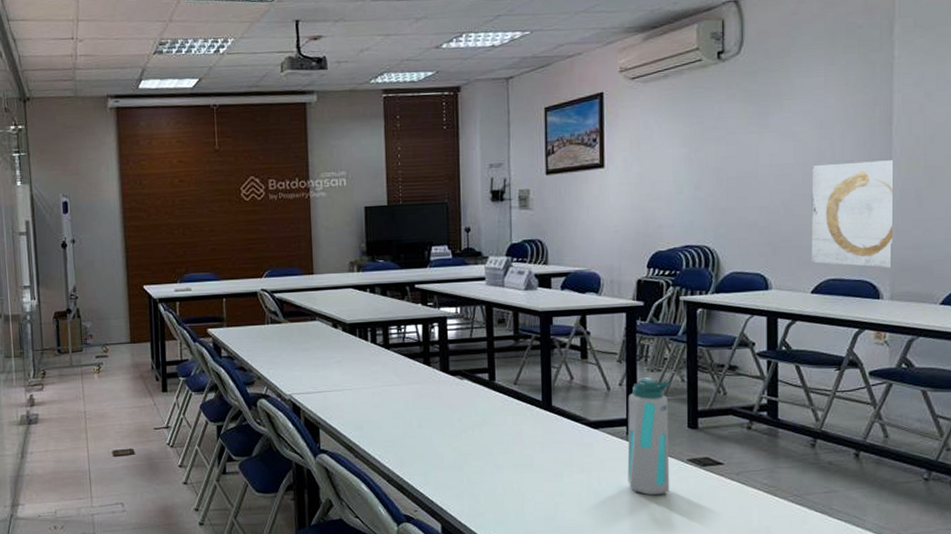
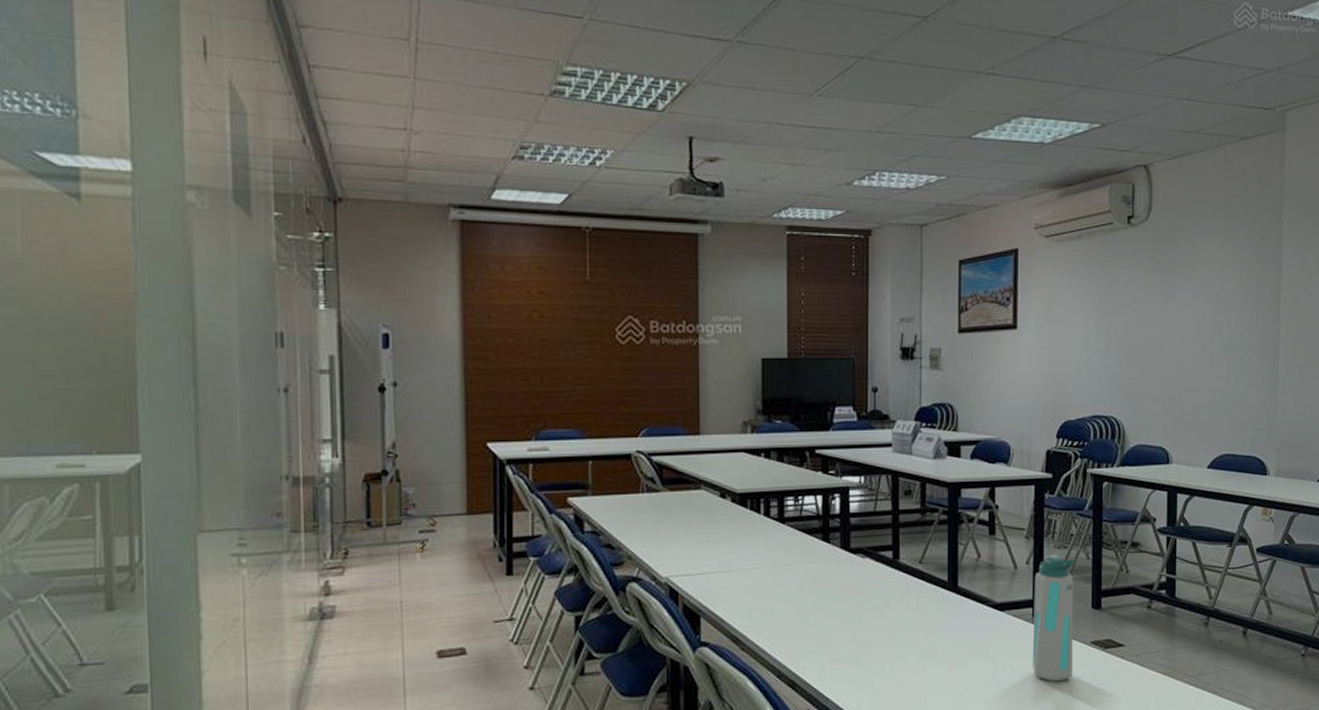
wall art: present [811,160,893,268] -> none [1208,338,1280,445]

